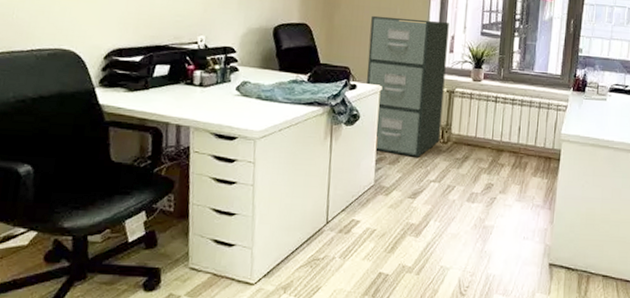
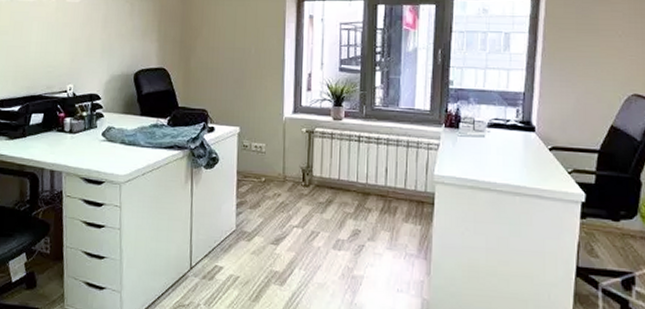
filing cabinet: present [367,15,449,157] -> none [224,56,305,201]

